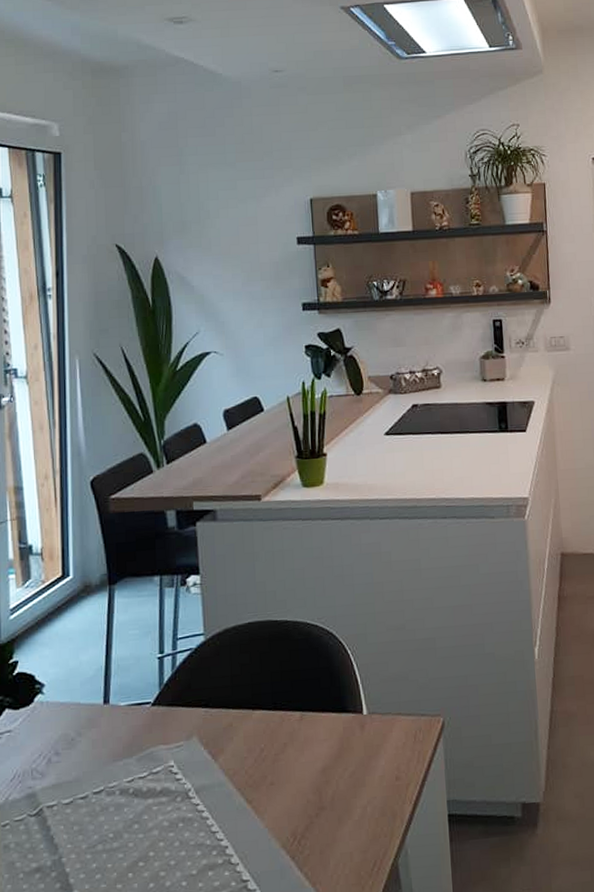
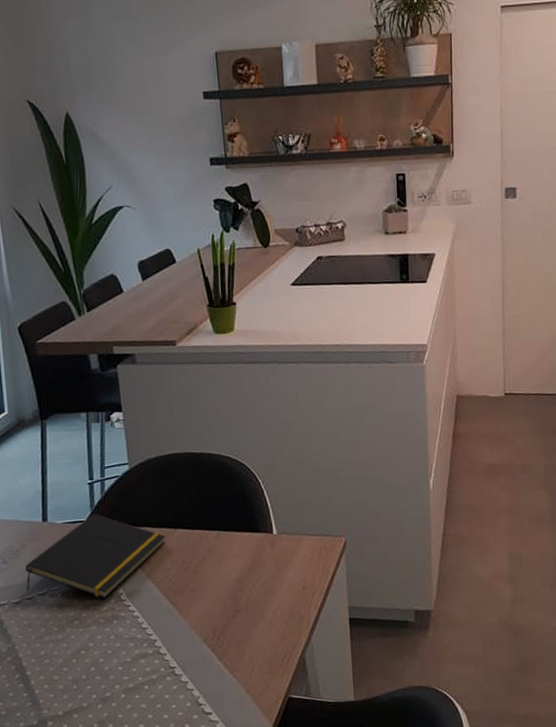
notepad: none [80,693,243,797] -> present [25,513,166,599]

